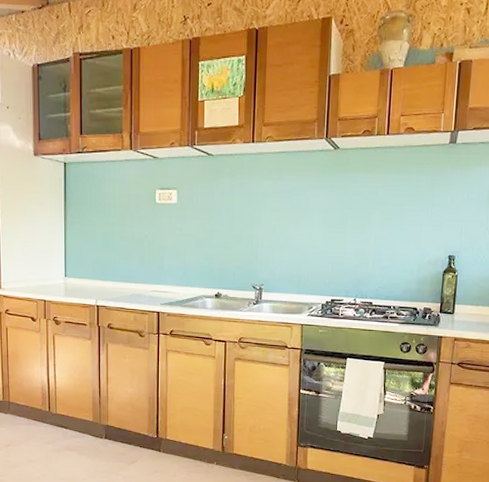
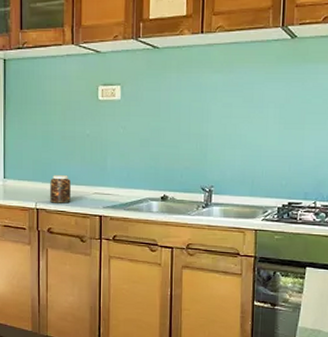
jar: none [110,274,130,301] -> present [50,175,71,204]

